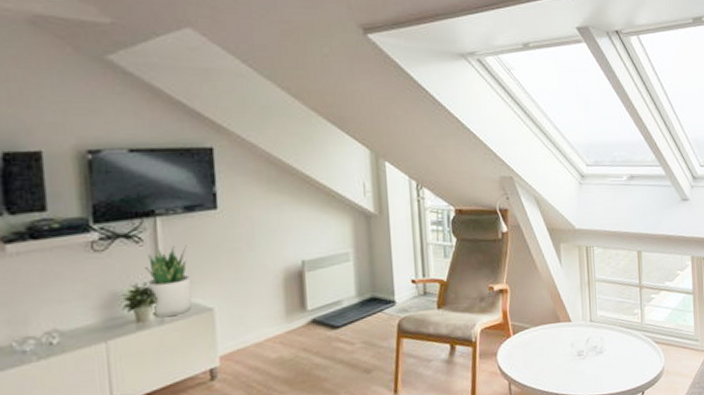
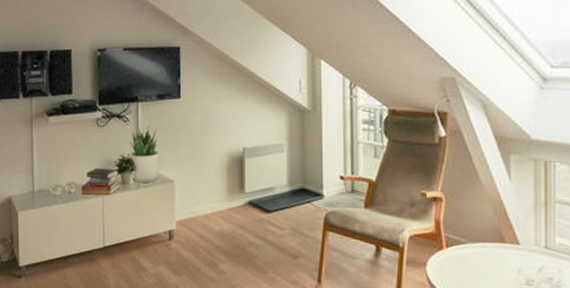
books: none [70,304,132,344] -> present [81,167,119,195]

